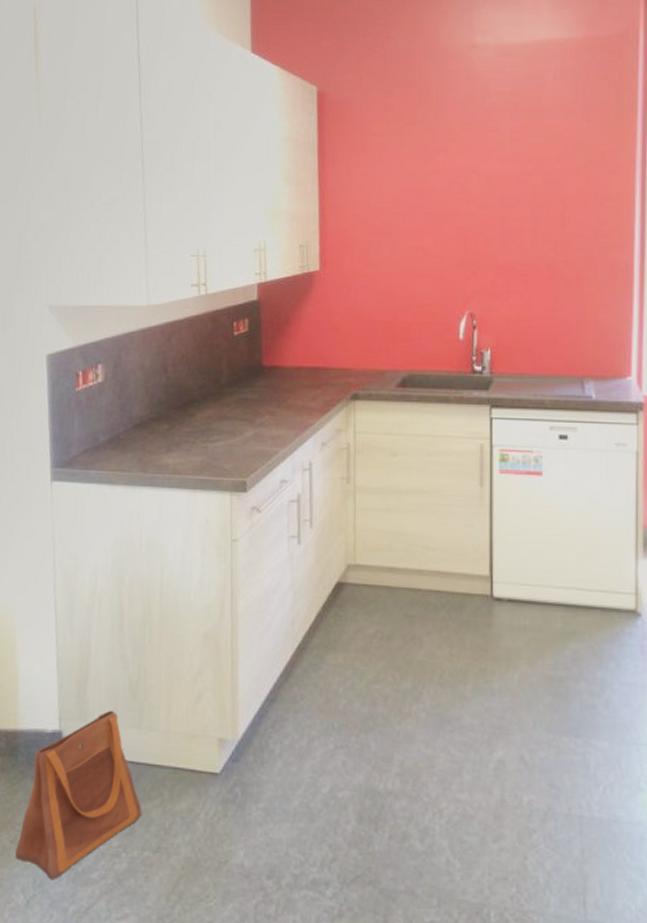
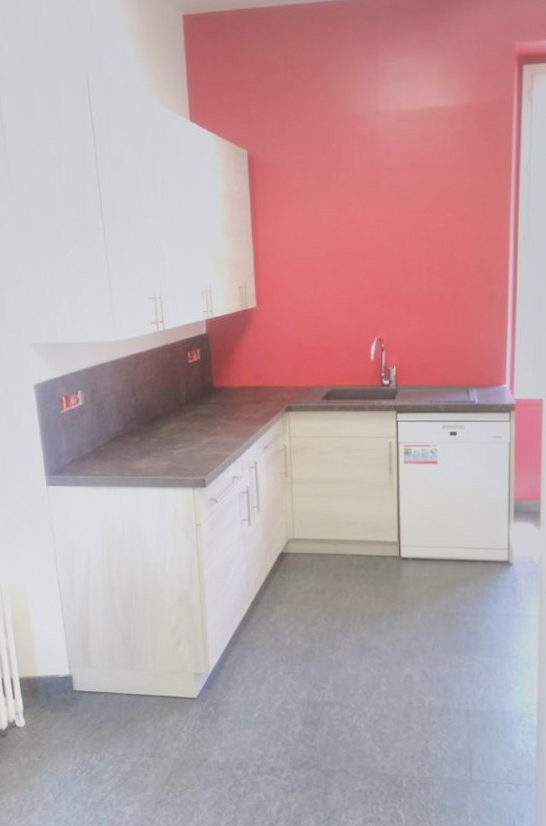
shopping bag: present [15,710,142,879] -> none [43,657,139,781]

